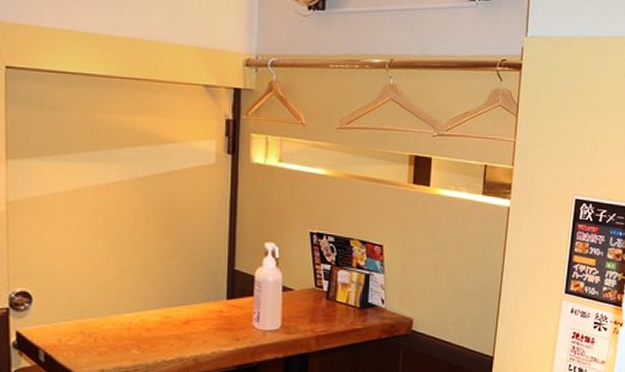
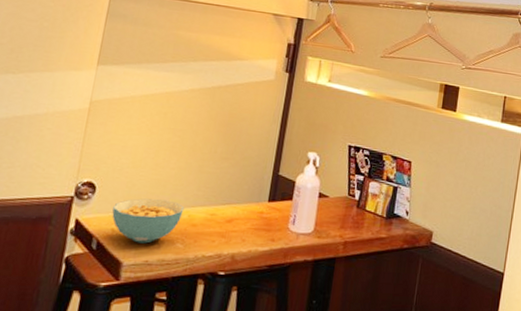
cereal bowl: none [55,305,134,352] -> present [111,198,184,244]

